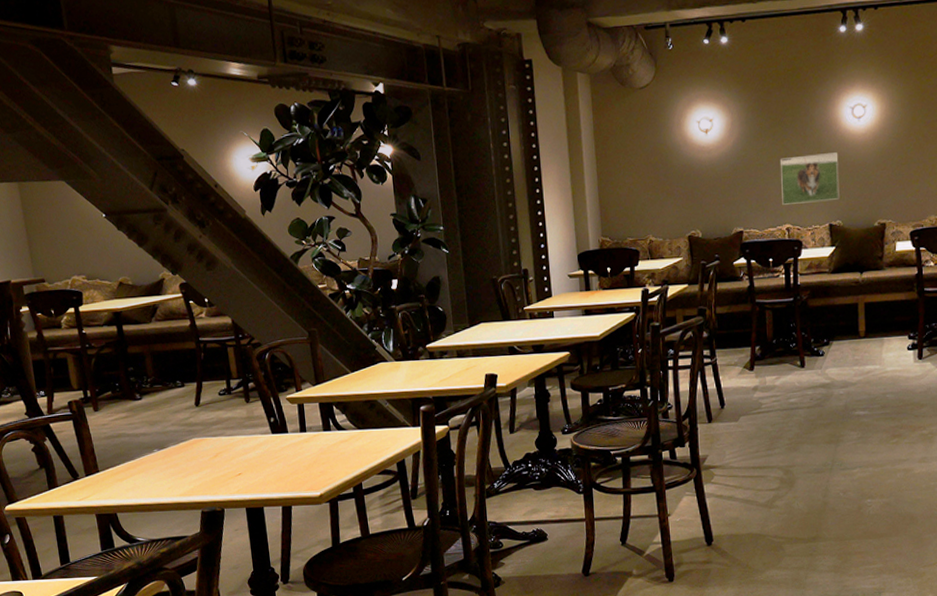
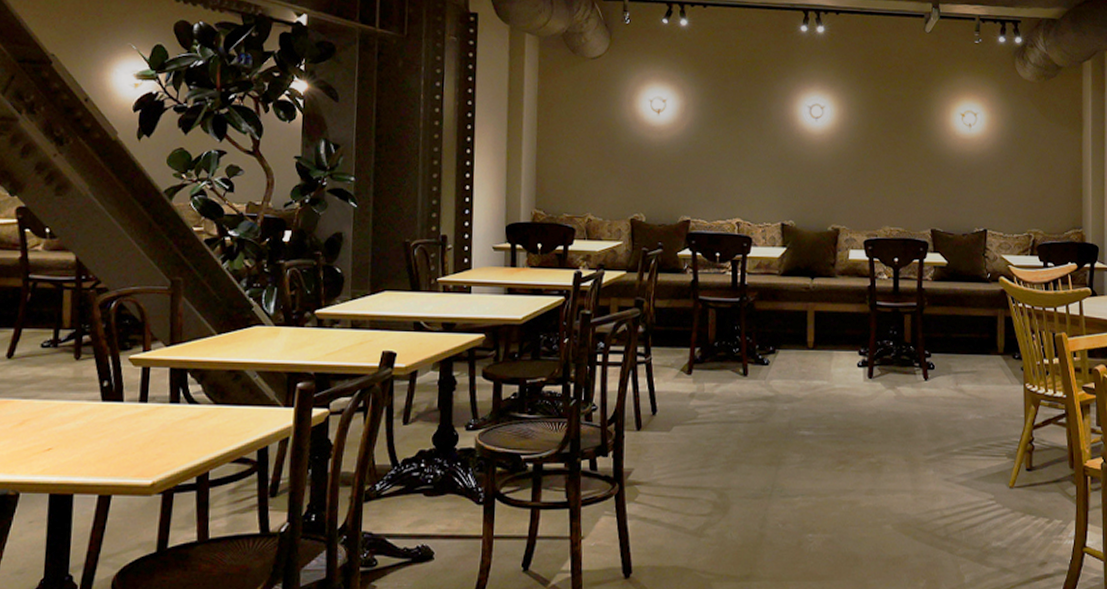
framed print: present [781,152,840,205] -> none [733,149,794,199]

